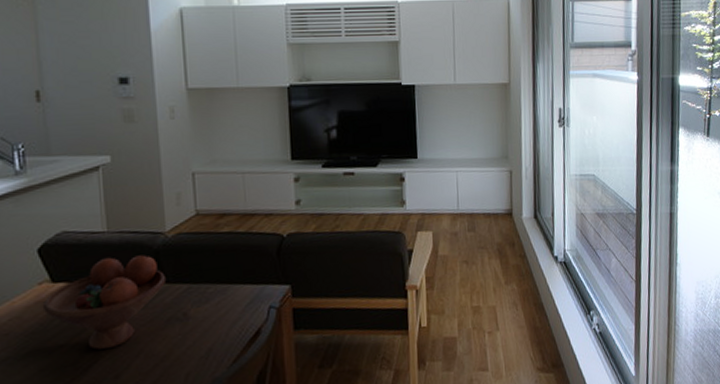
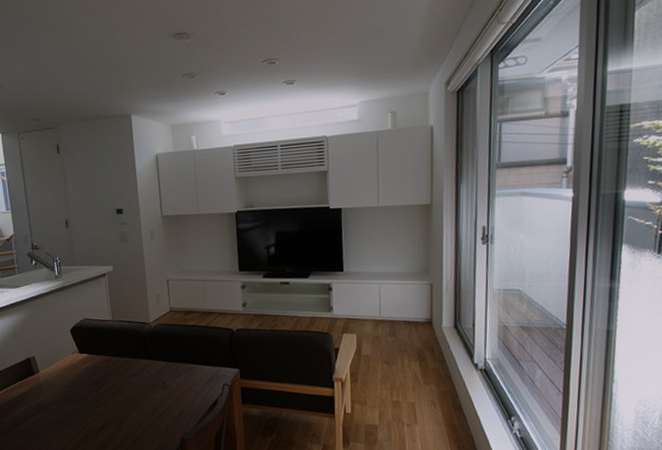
fruit bowl: present [42,255,167,350] -> none [74,338,151,403]

